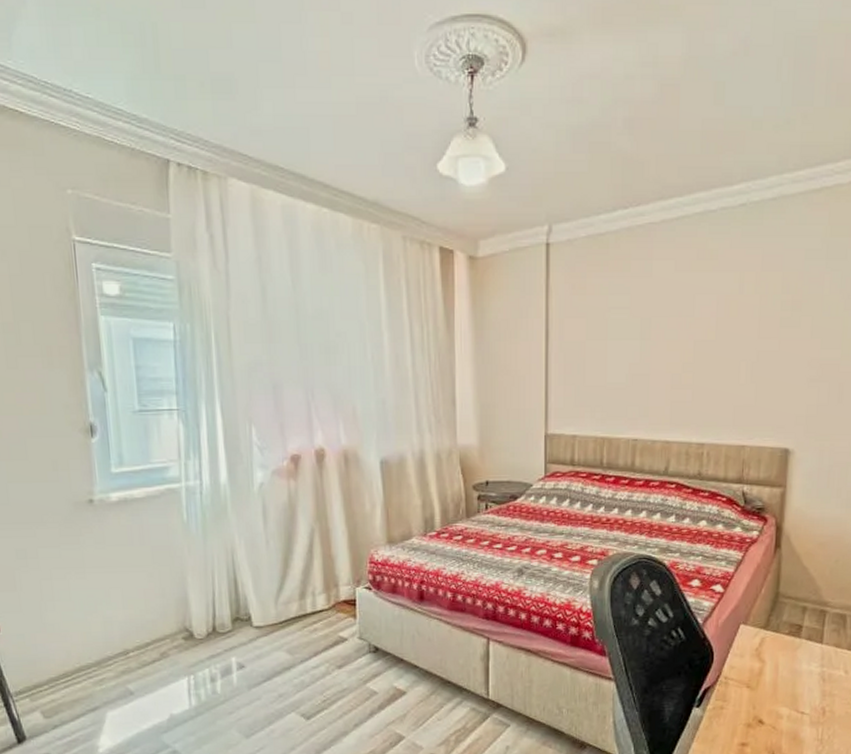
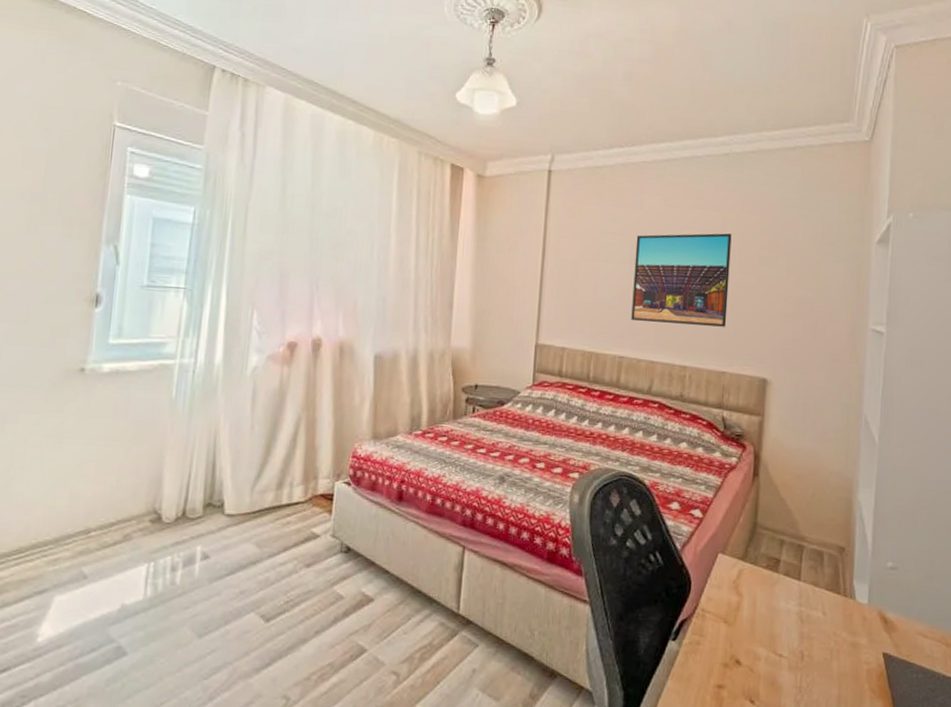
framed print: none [644,296,750,401] -> present [631,233,732,327]

